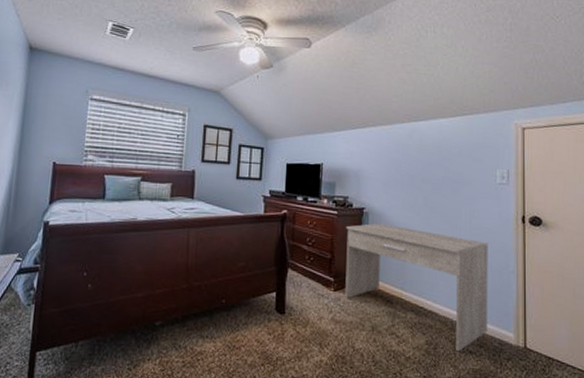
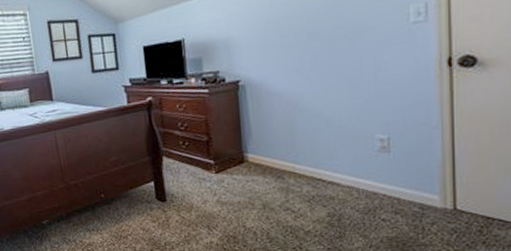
desk: present [345,223,488,352] -> none [221,94,404,221]

